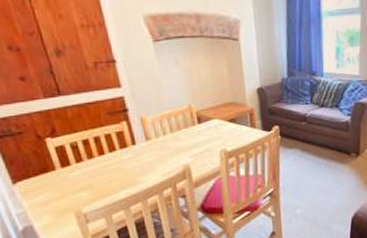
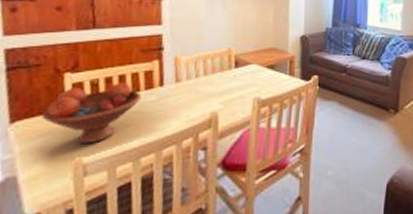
fruit bowl: none [36,144,118,198] -> present [41,83,141,144]

